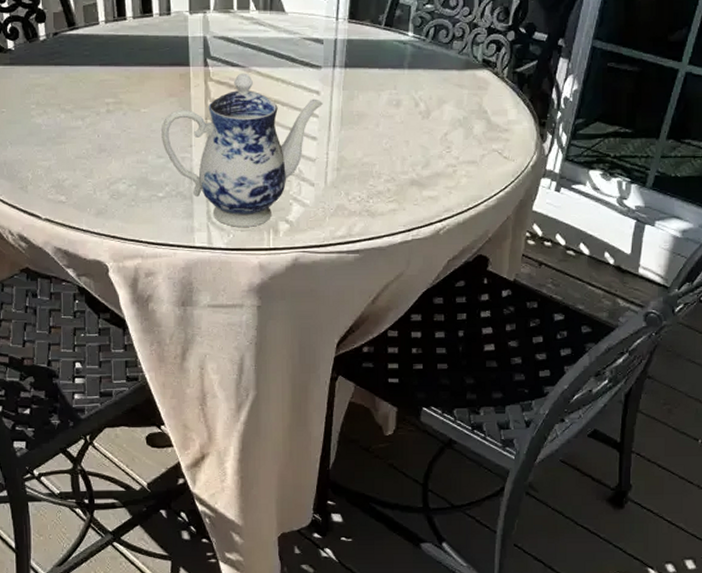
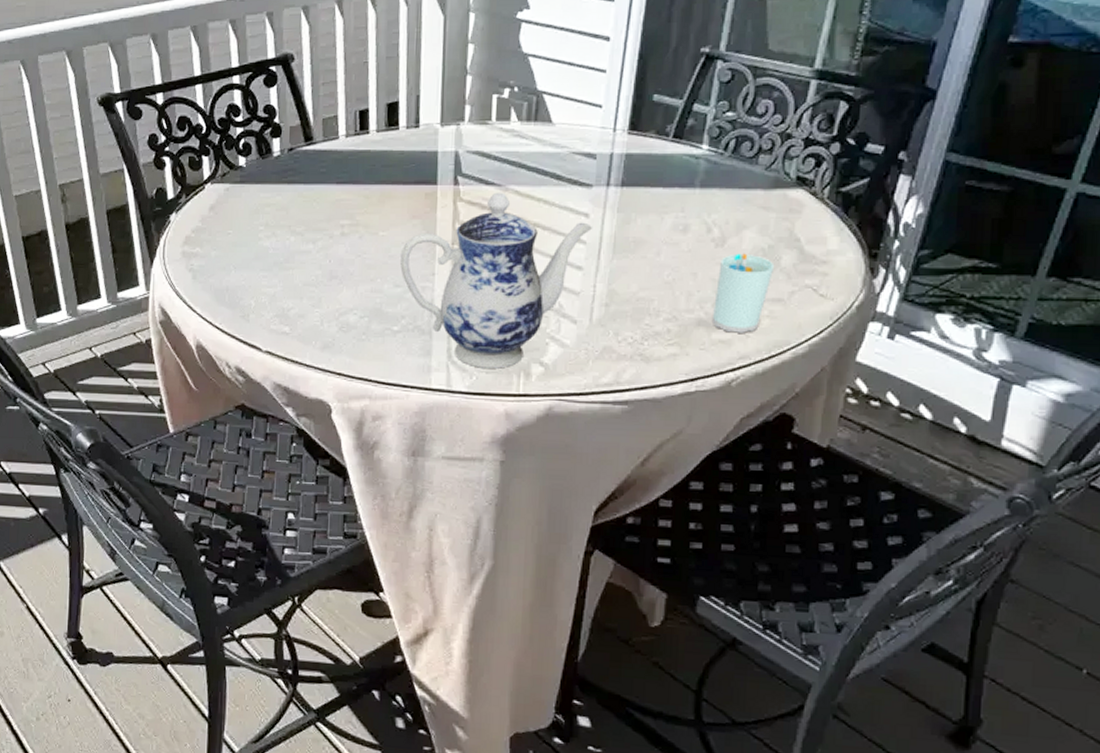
cup: none [423,124,469,190] -> present [713,253,775,333]

